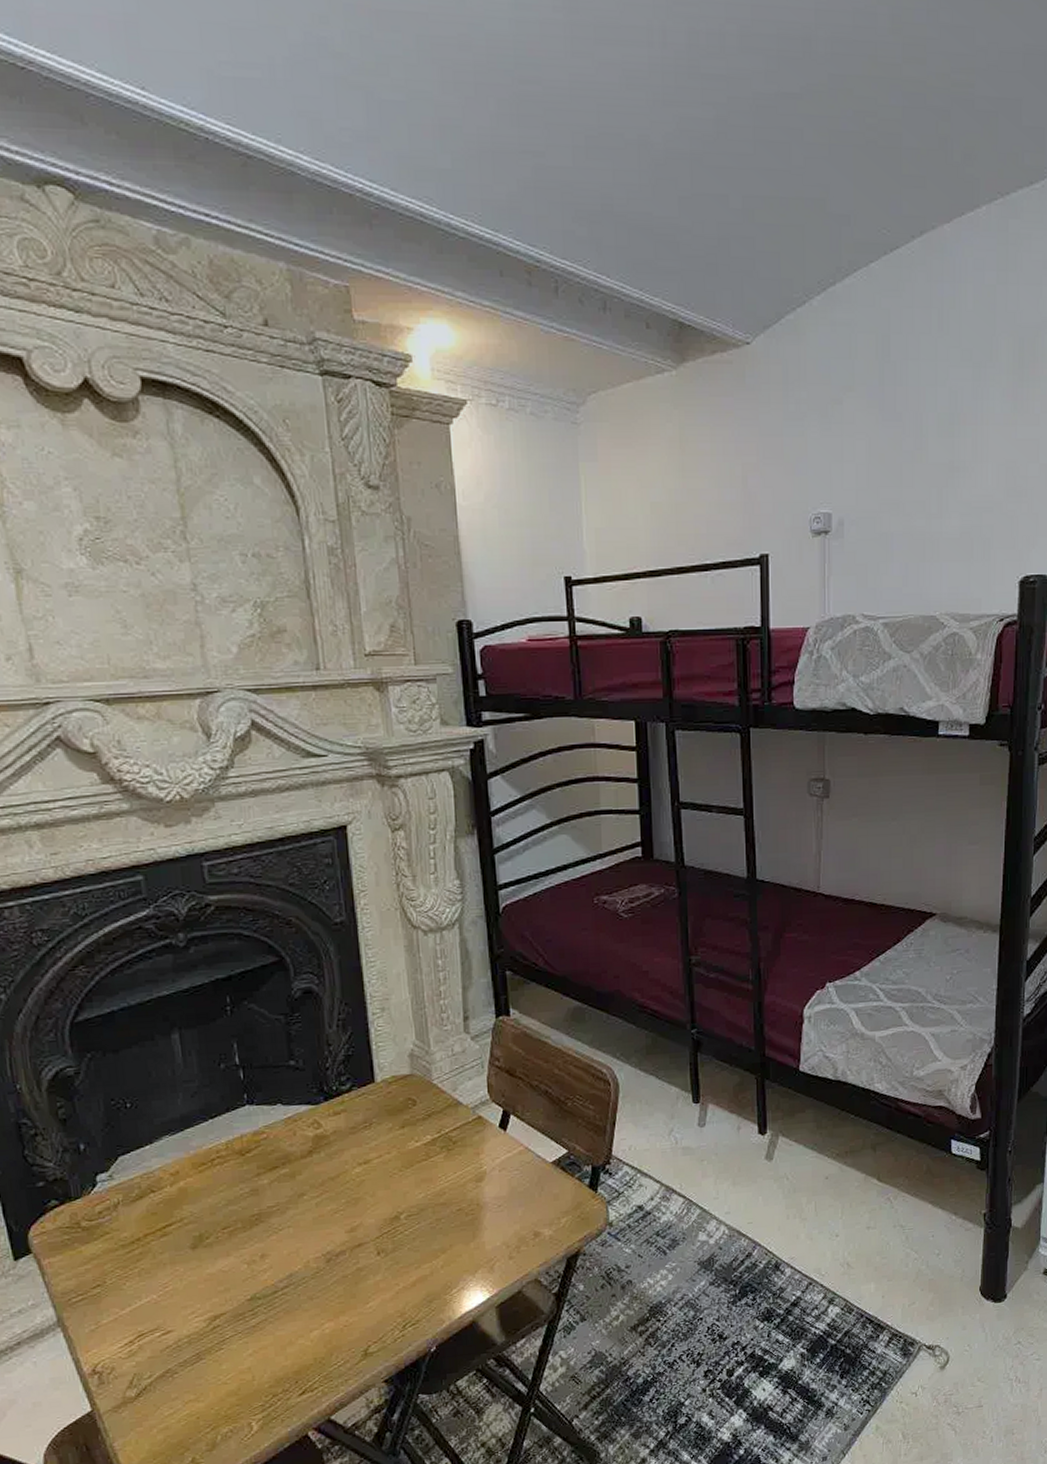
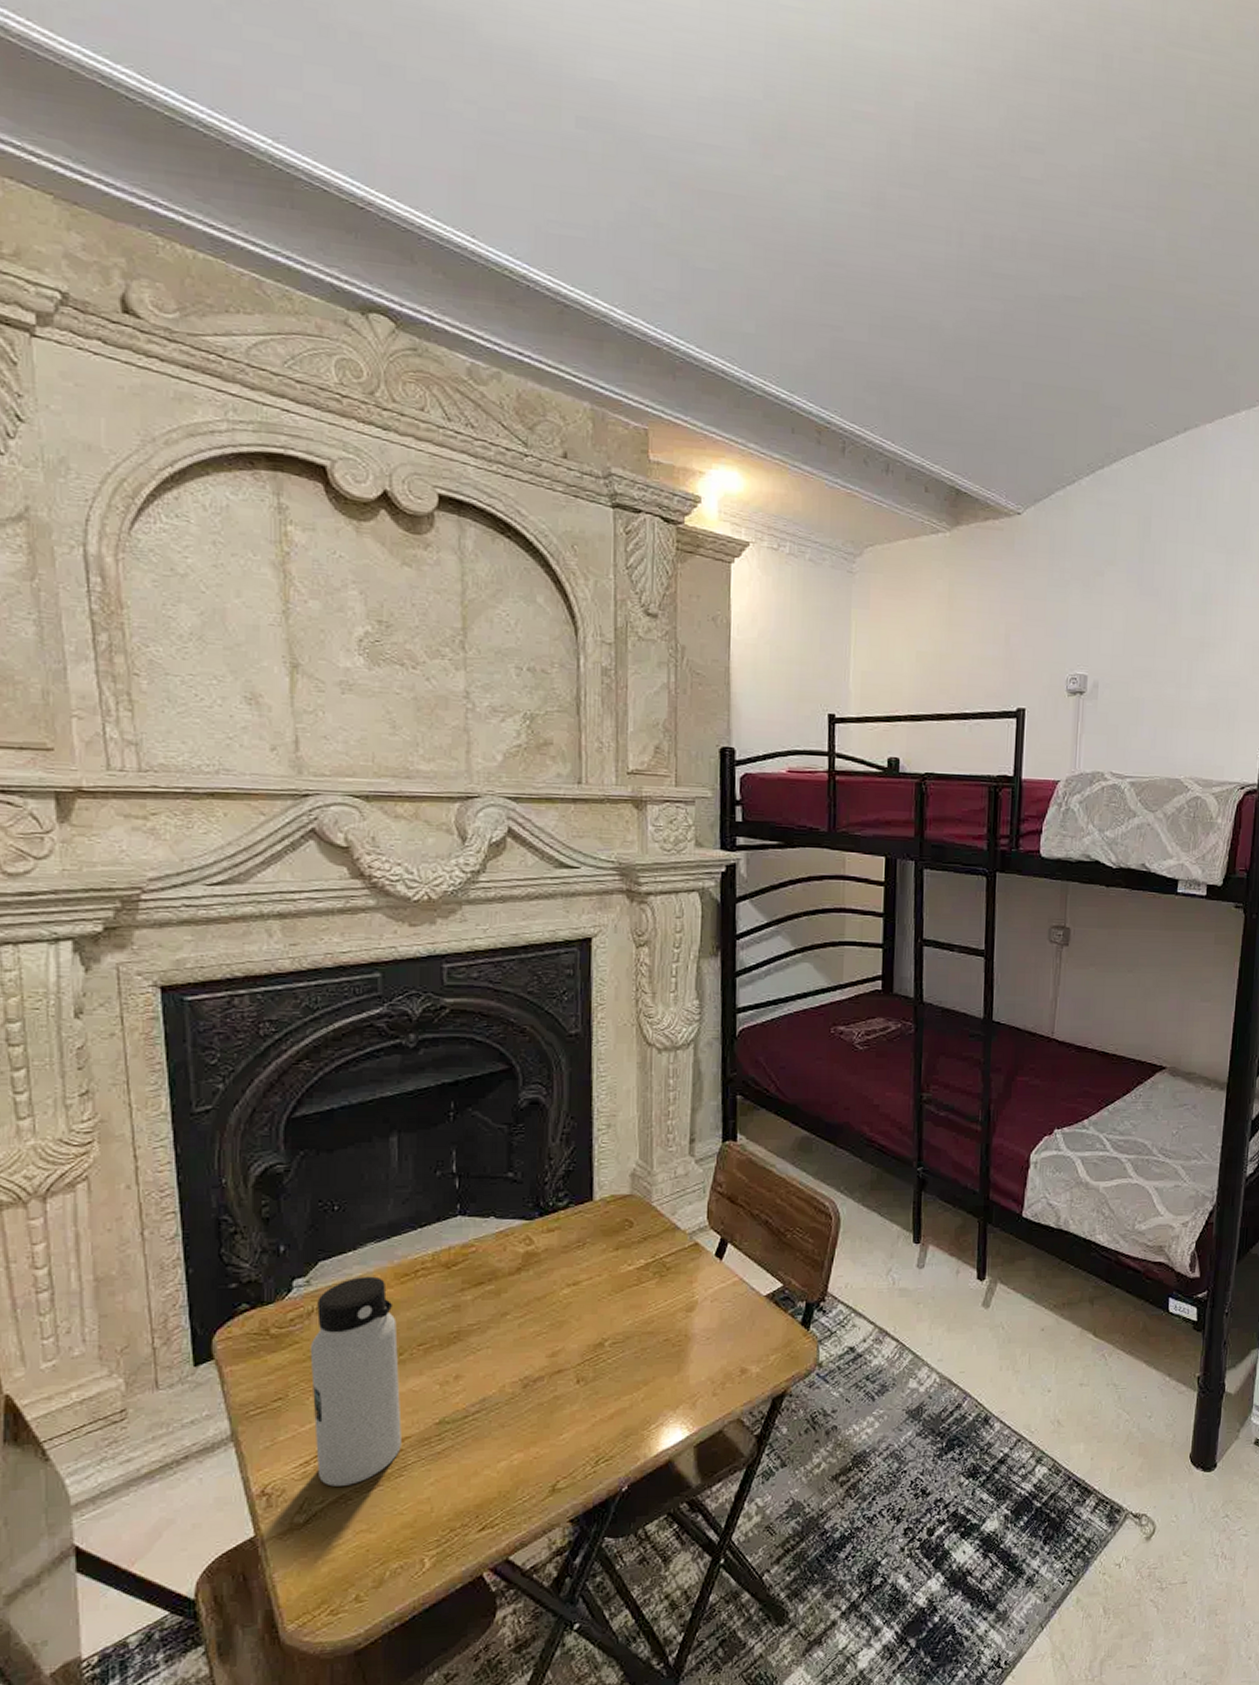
water bottle: none [120,1167,218,1362] -> present [310,1276,402,1487]

